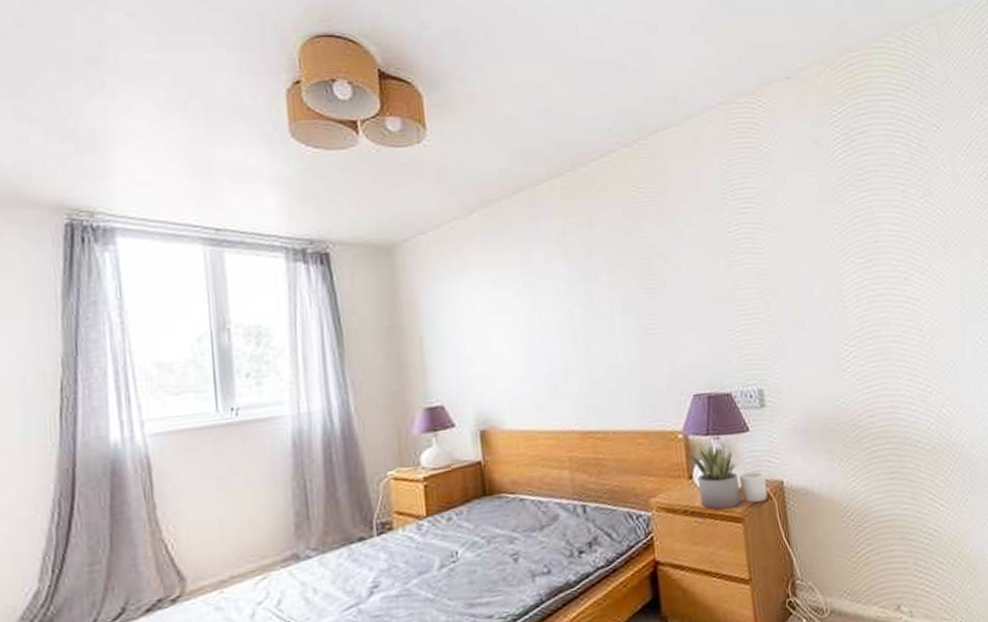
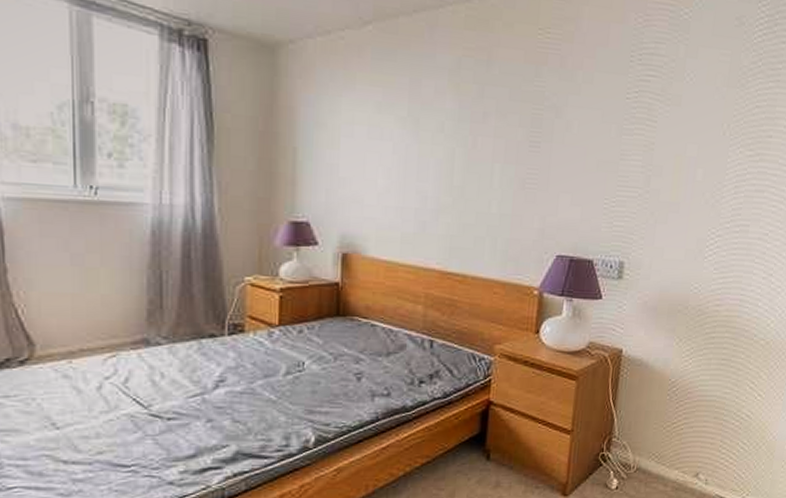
succulent plant: present [689,441,742,510] -> none [540,302,585,366]
mug: present [738,471,768,503] -> none [581,335,608,365]

